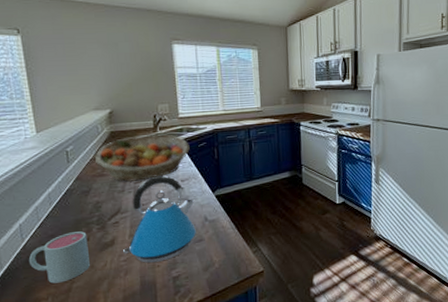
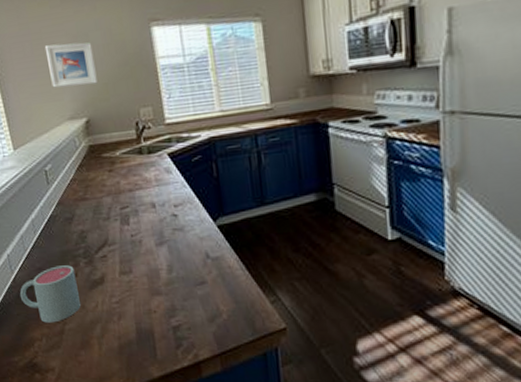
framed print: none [76,48,123,84] -> present [44,42,98,88]
fruit basket: present [95,134,190,182] -> none [75,146,182,207]
kettle: present [123,176,196,263] -> none [114,199,197,307]

